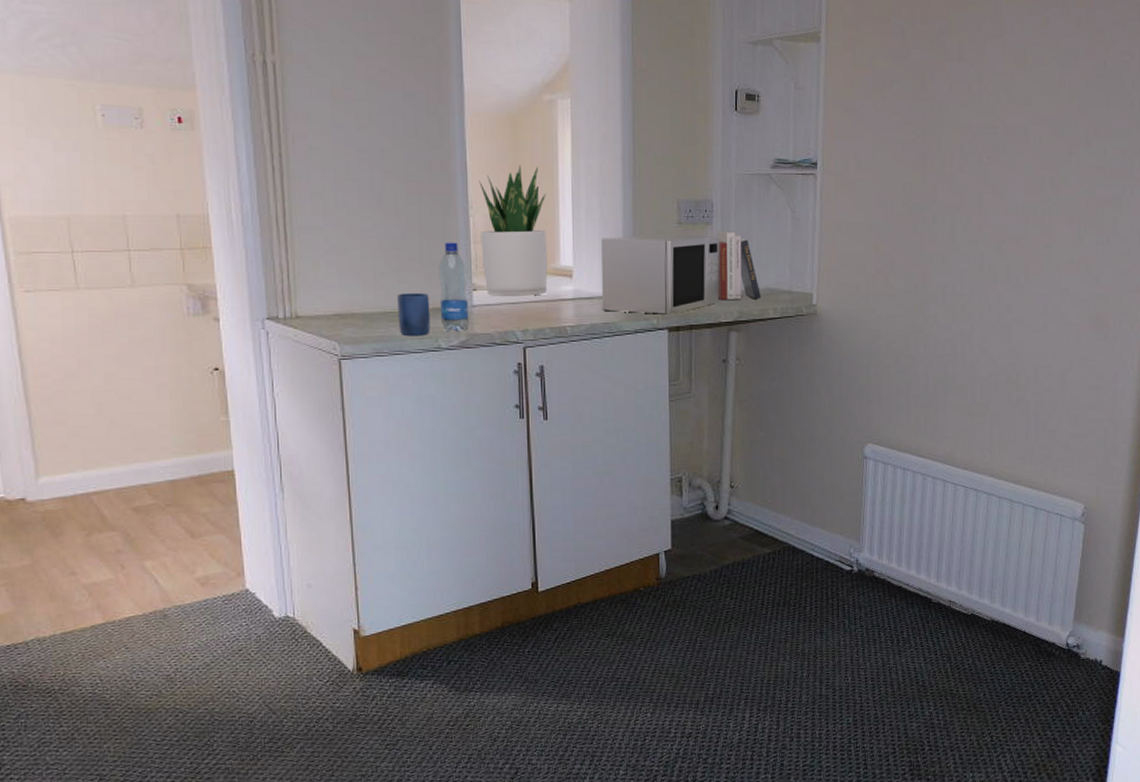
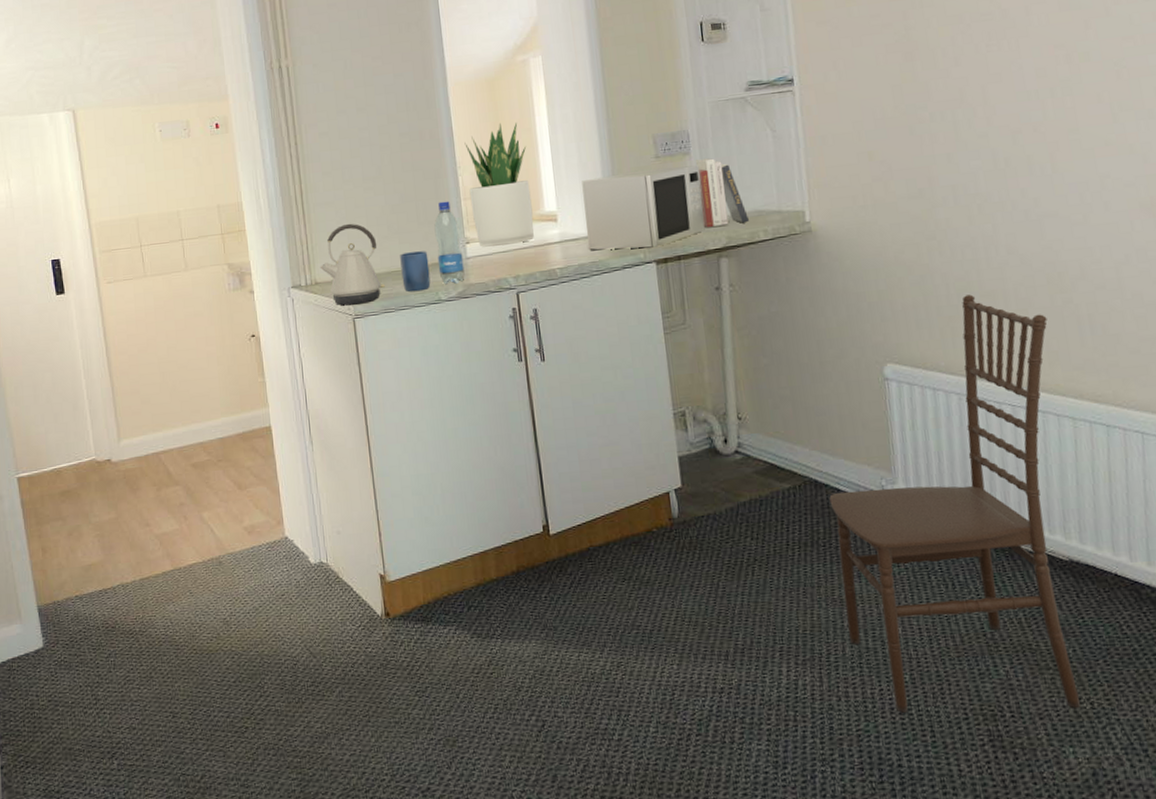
kettle: none [302,254,379,346] -> present [320,223,386,307]
dining chair: none [804,386,1003,750] -> present [829,294,1082,713]

